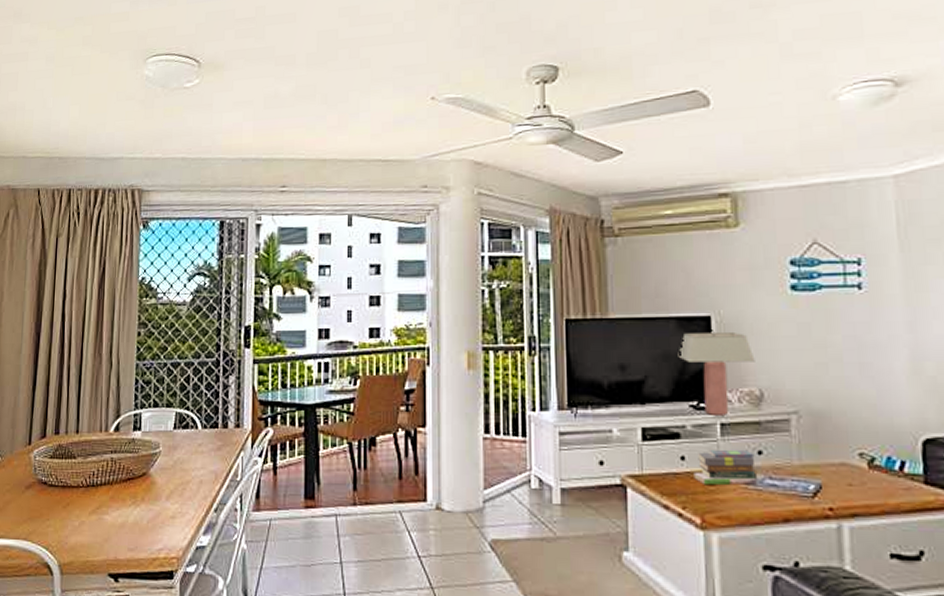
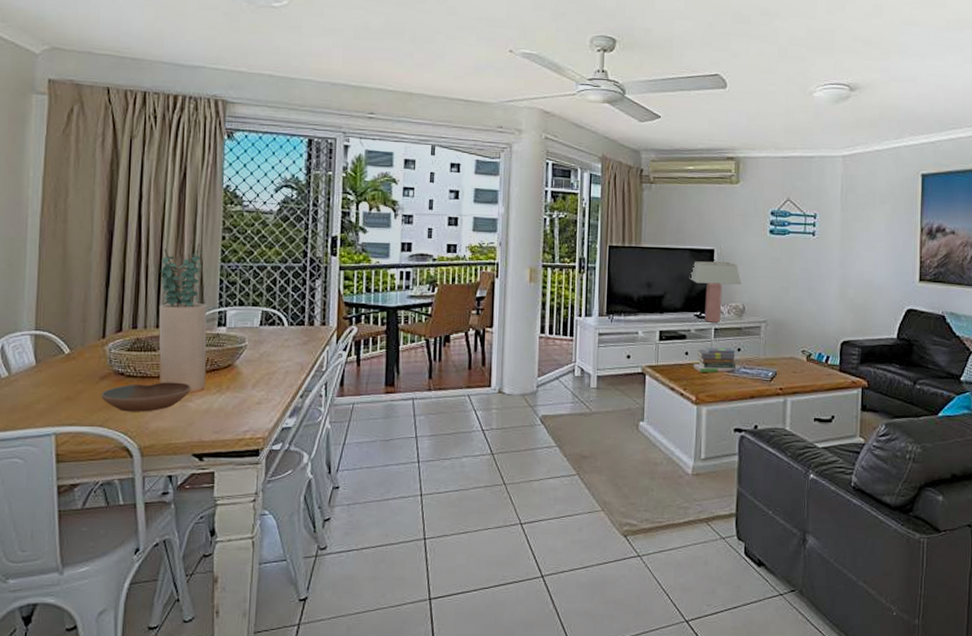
bowl: none [26,492,108,525] -> present [101,382,191,412]
vase: none [78,341,123,506] -> present [158,243,207,394]

